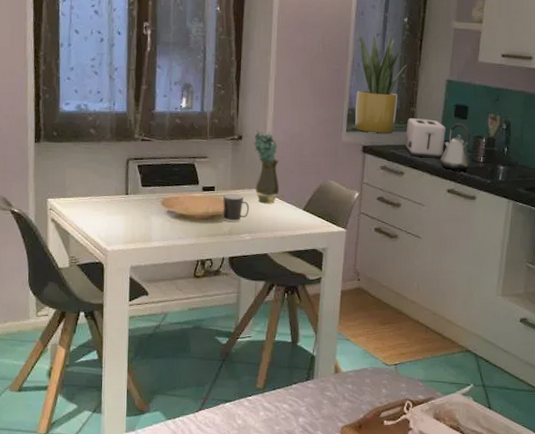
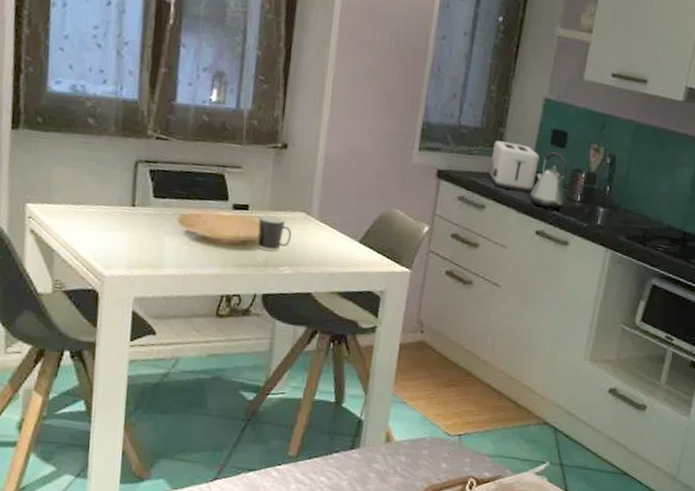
vase: present [253,130,280,204] -> none [300,138,332,232]
planter: present [355,33,406,134] -> none [430,33,497,158]

